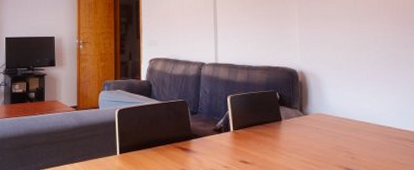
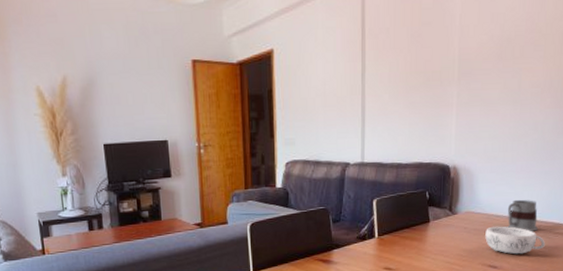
decorative bowl: none [338,129,402,160] -> present [485,226,545,255]
mug: none [358,105,392,137] -> present [507,199,538,231]

